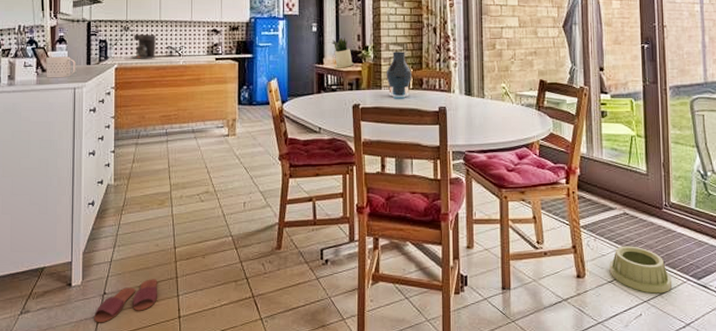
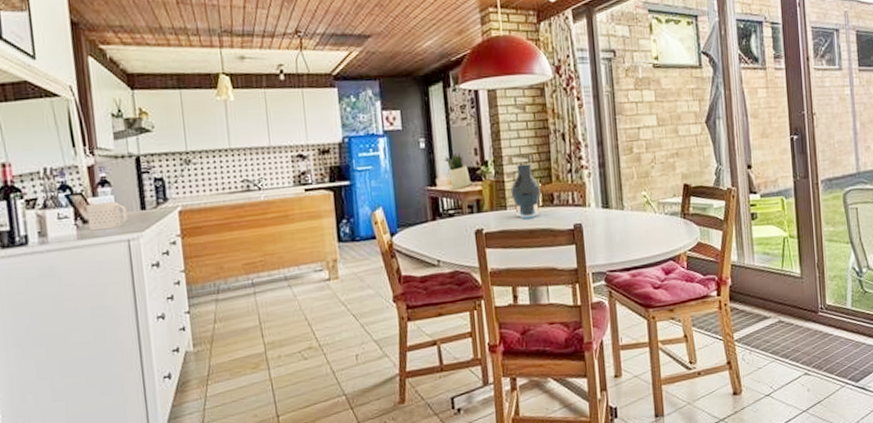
coffee maker: present [131,34,156,60] -> none [197,166,229,199]
pet bowl: present [609,246,672,294] -> none [766,354,830,402]

